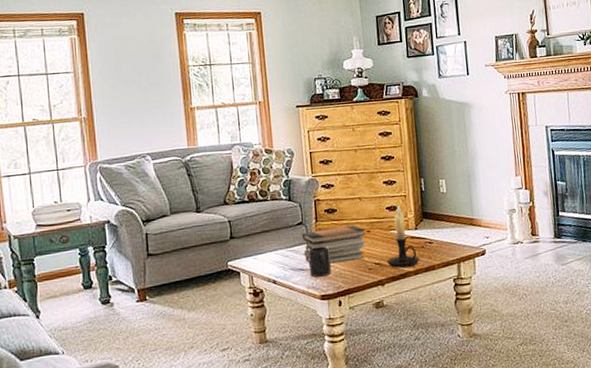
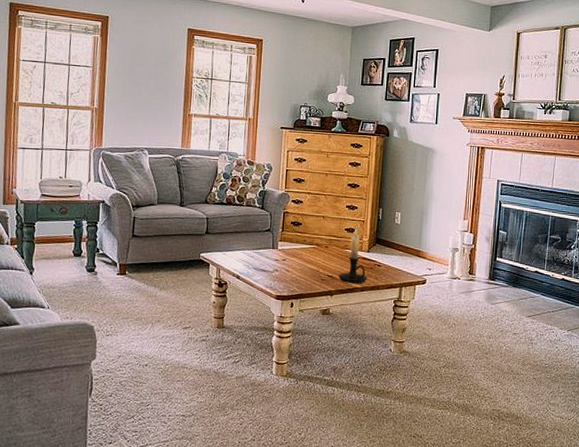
book stack: present [302,225,366,264] -> none [268,238,324,270]
mug: present [307,246,331,277] -> none [269,253,290,280]

